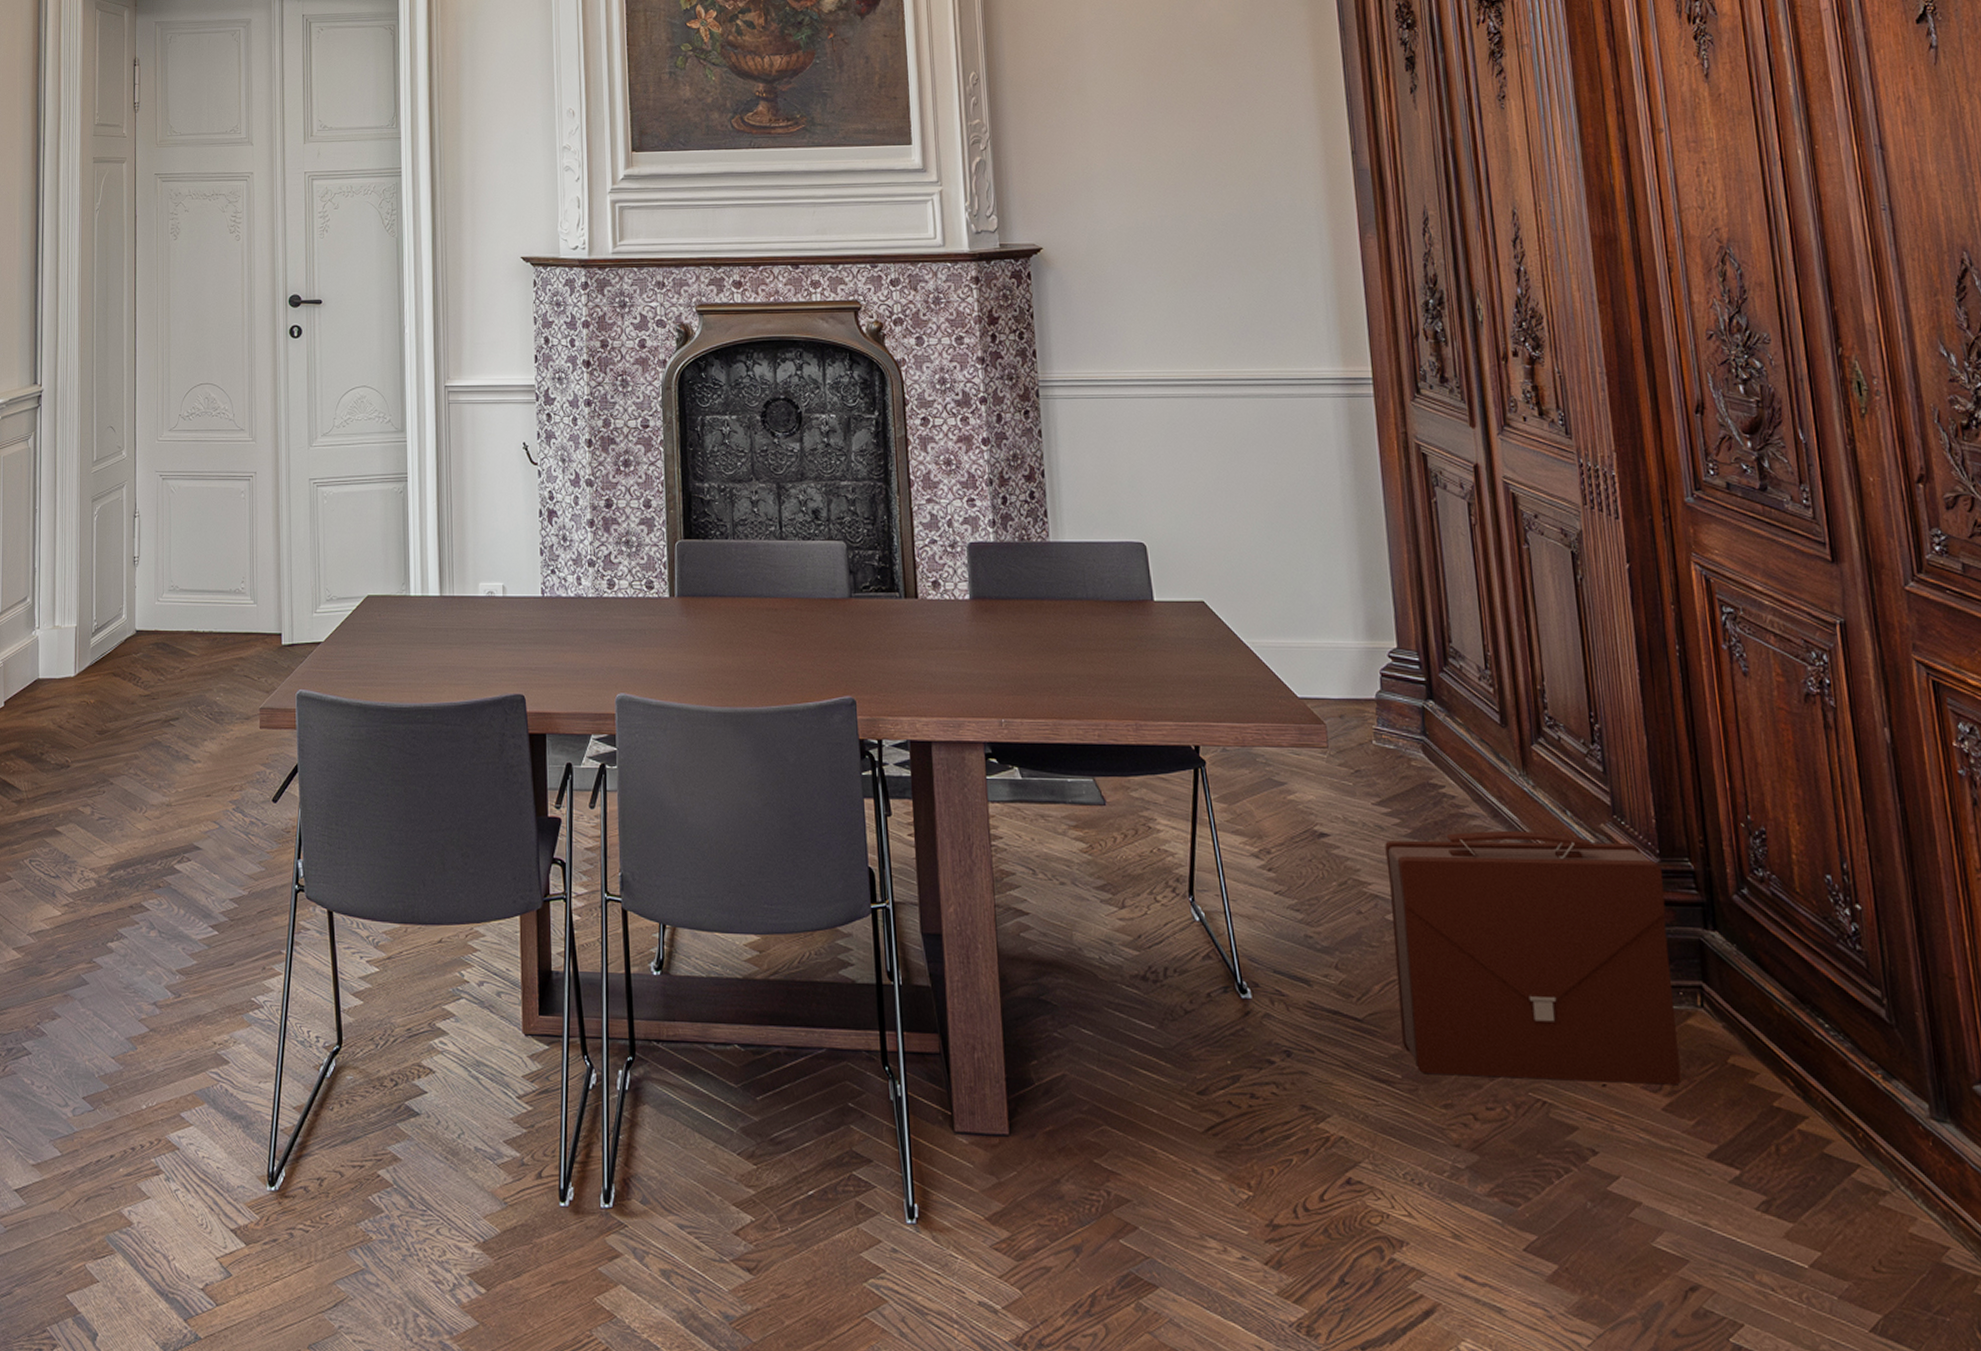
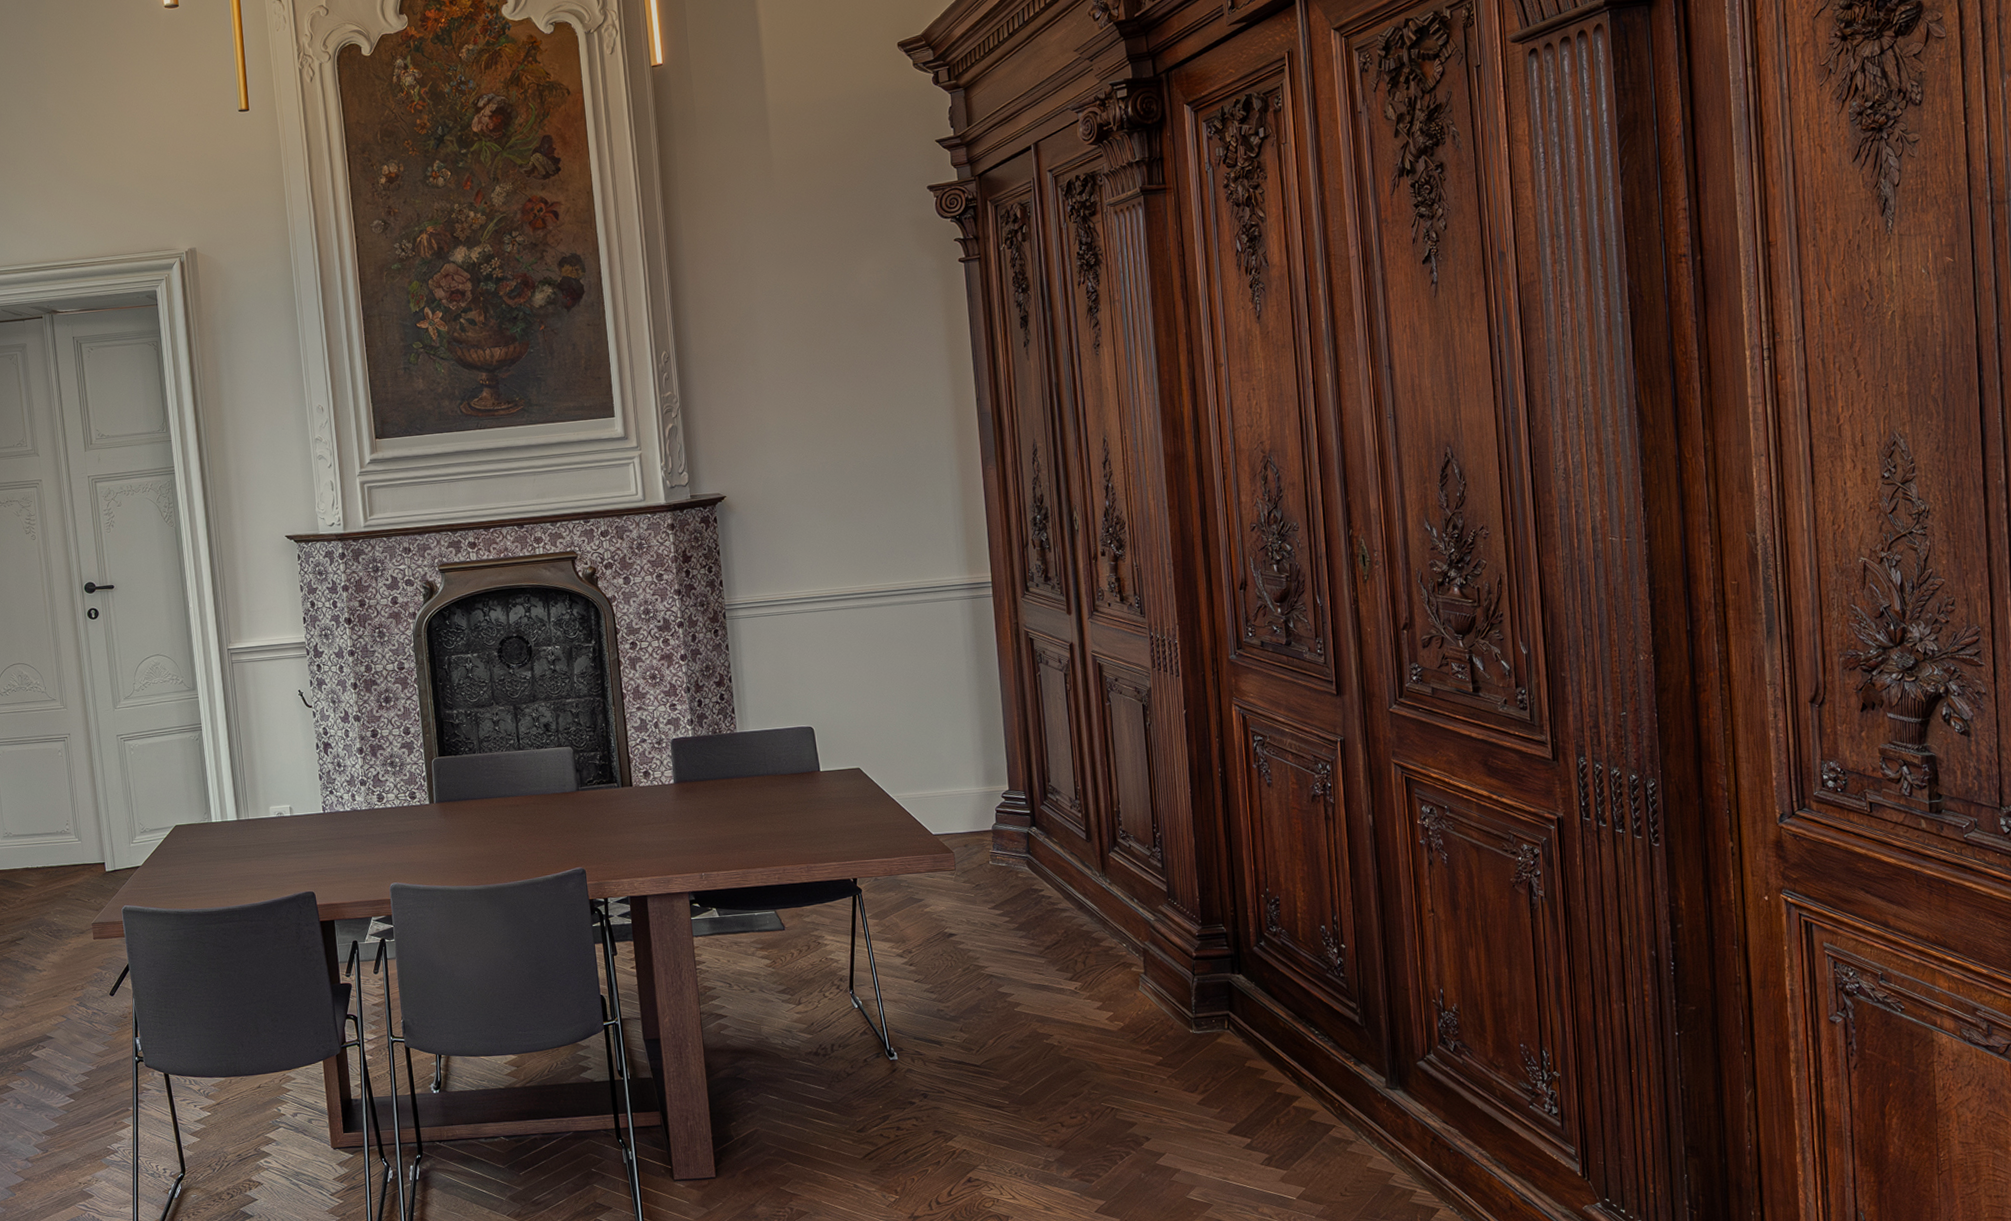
briefcase: present [1385,830,1681,1085] -> none [998,916,1212,1098]

